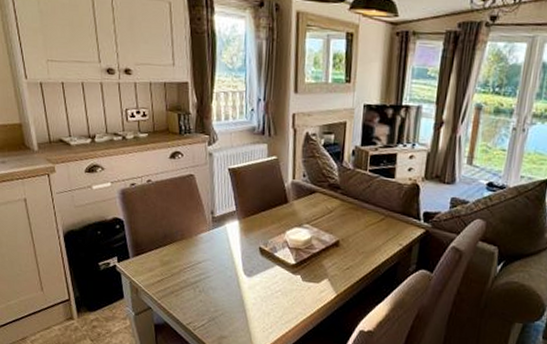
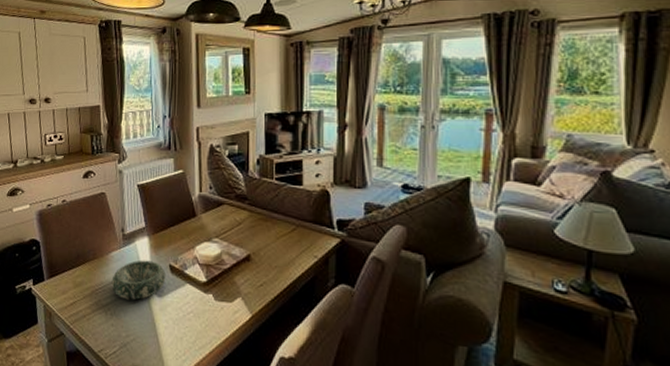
decorative bowl: none [200,242,256,279] -> present [111,260,166,301]

